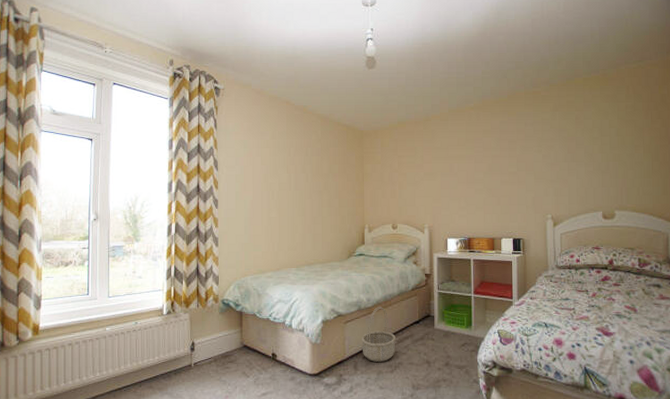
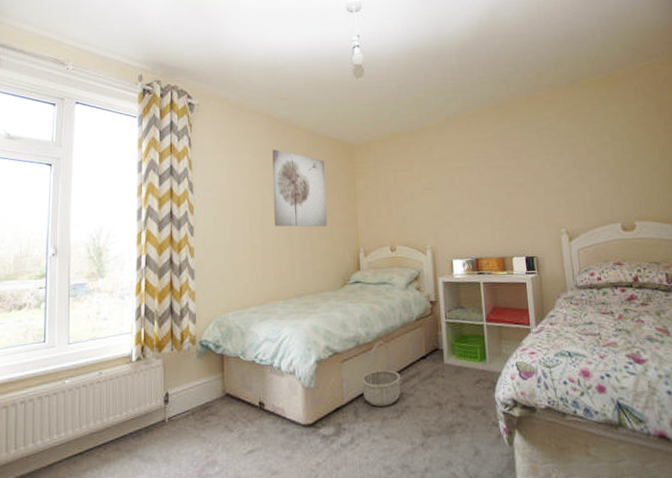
wall art: none [289,133,337,204] -> present [272,149,327,227]

